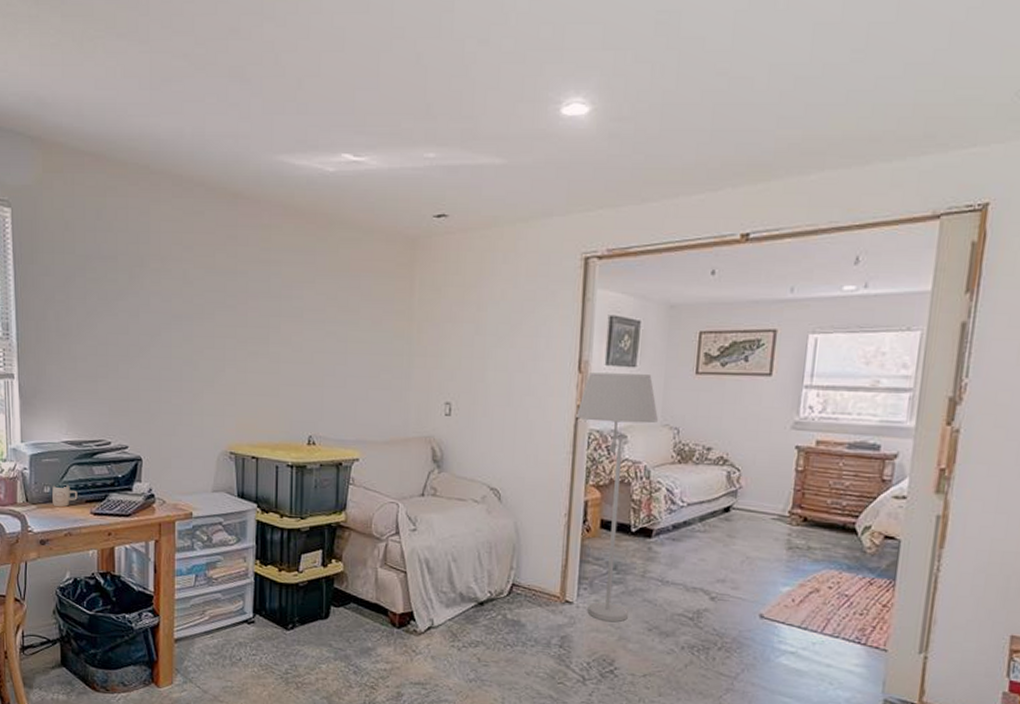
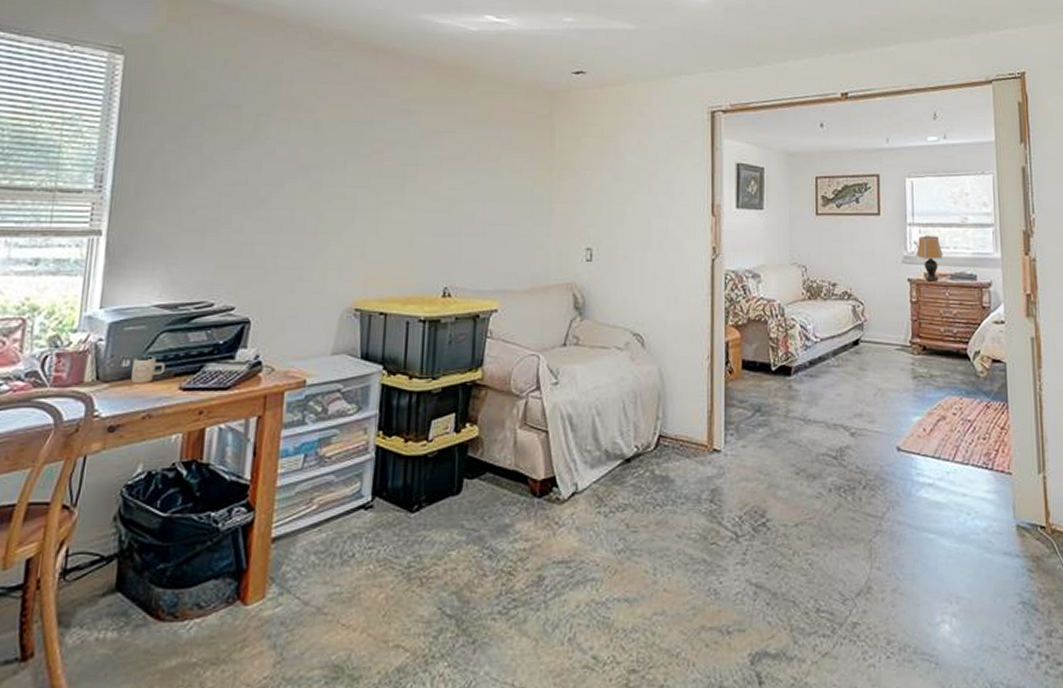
floor lamp: present [576,372,658,623] -> none [712,215,786,469]
table lamp: none [809,399,843,450] -> present [916,236,943,281]

